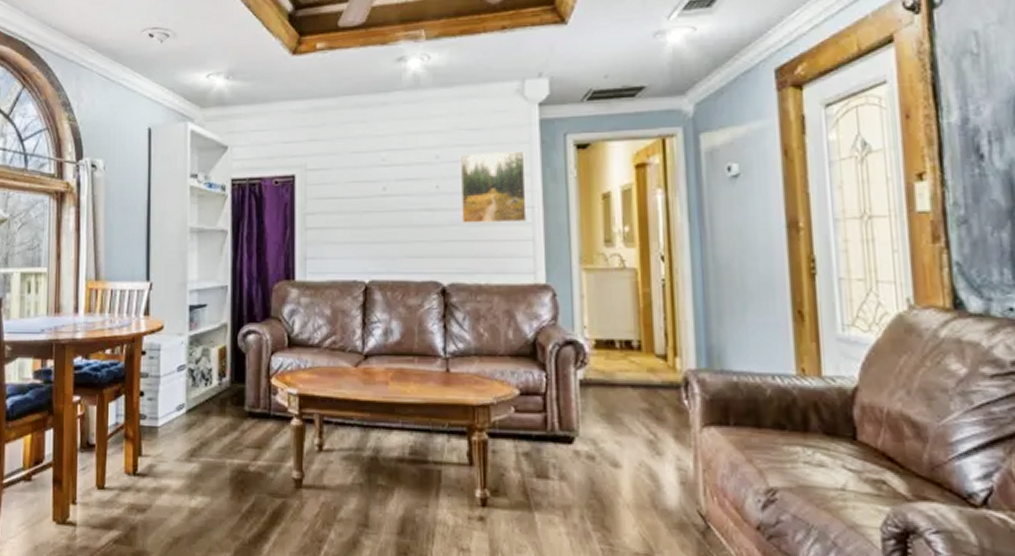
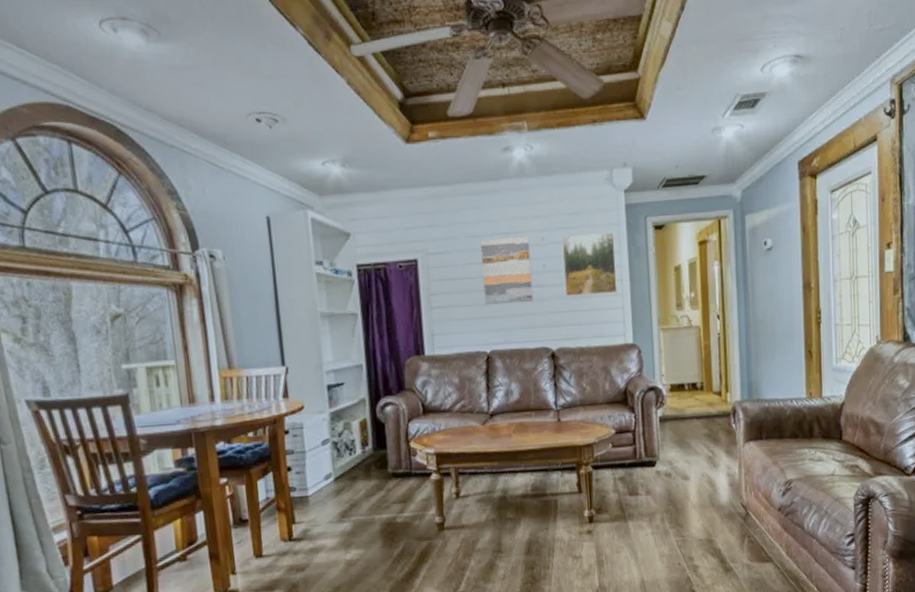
wall art: none [365,153,423,229] -> present [480,236,534,305]

